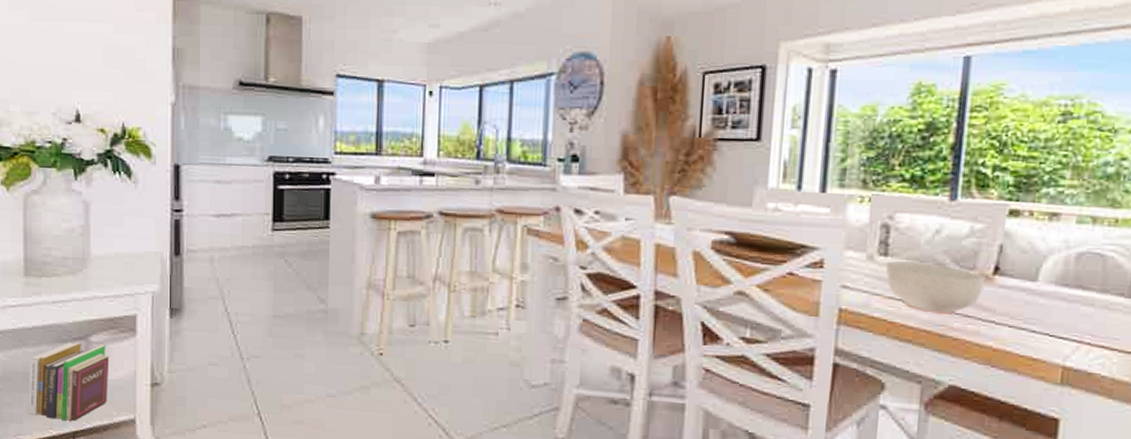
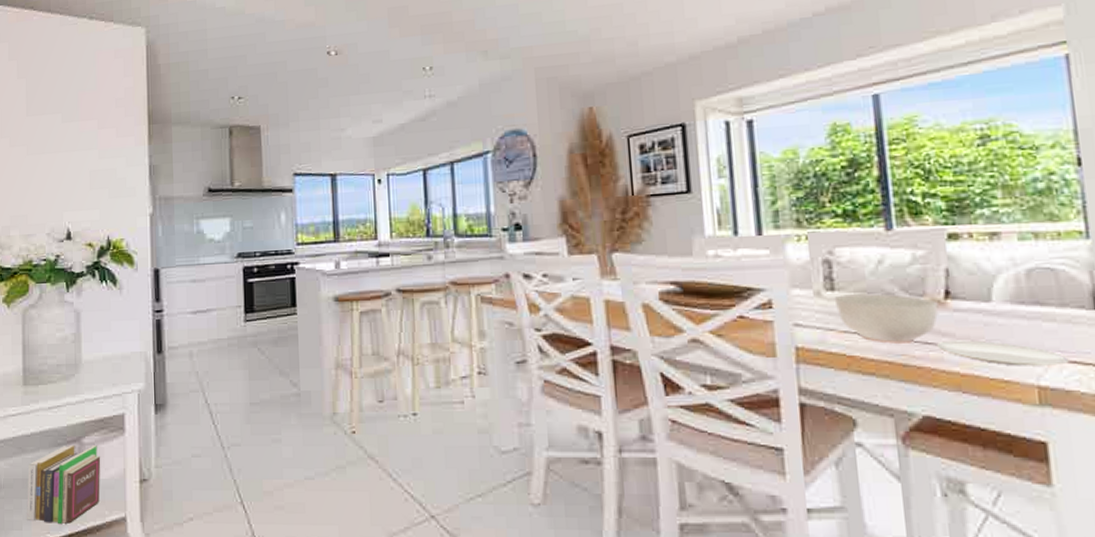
plate: none [975,315,1098,349] -> present [935,340,1069,366]

